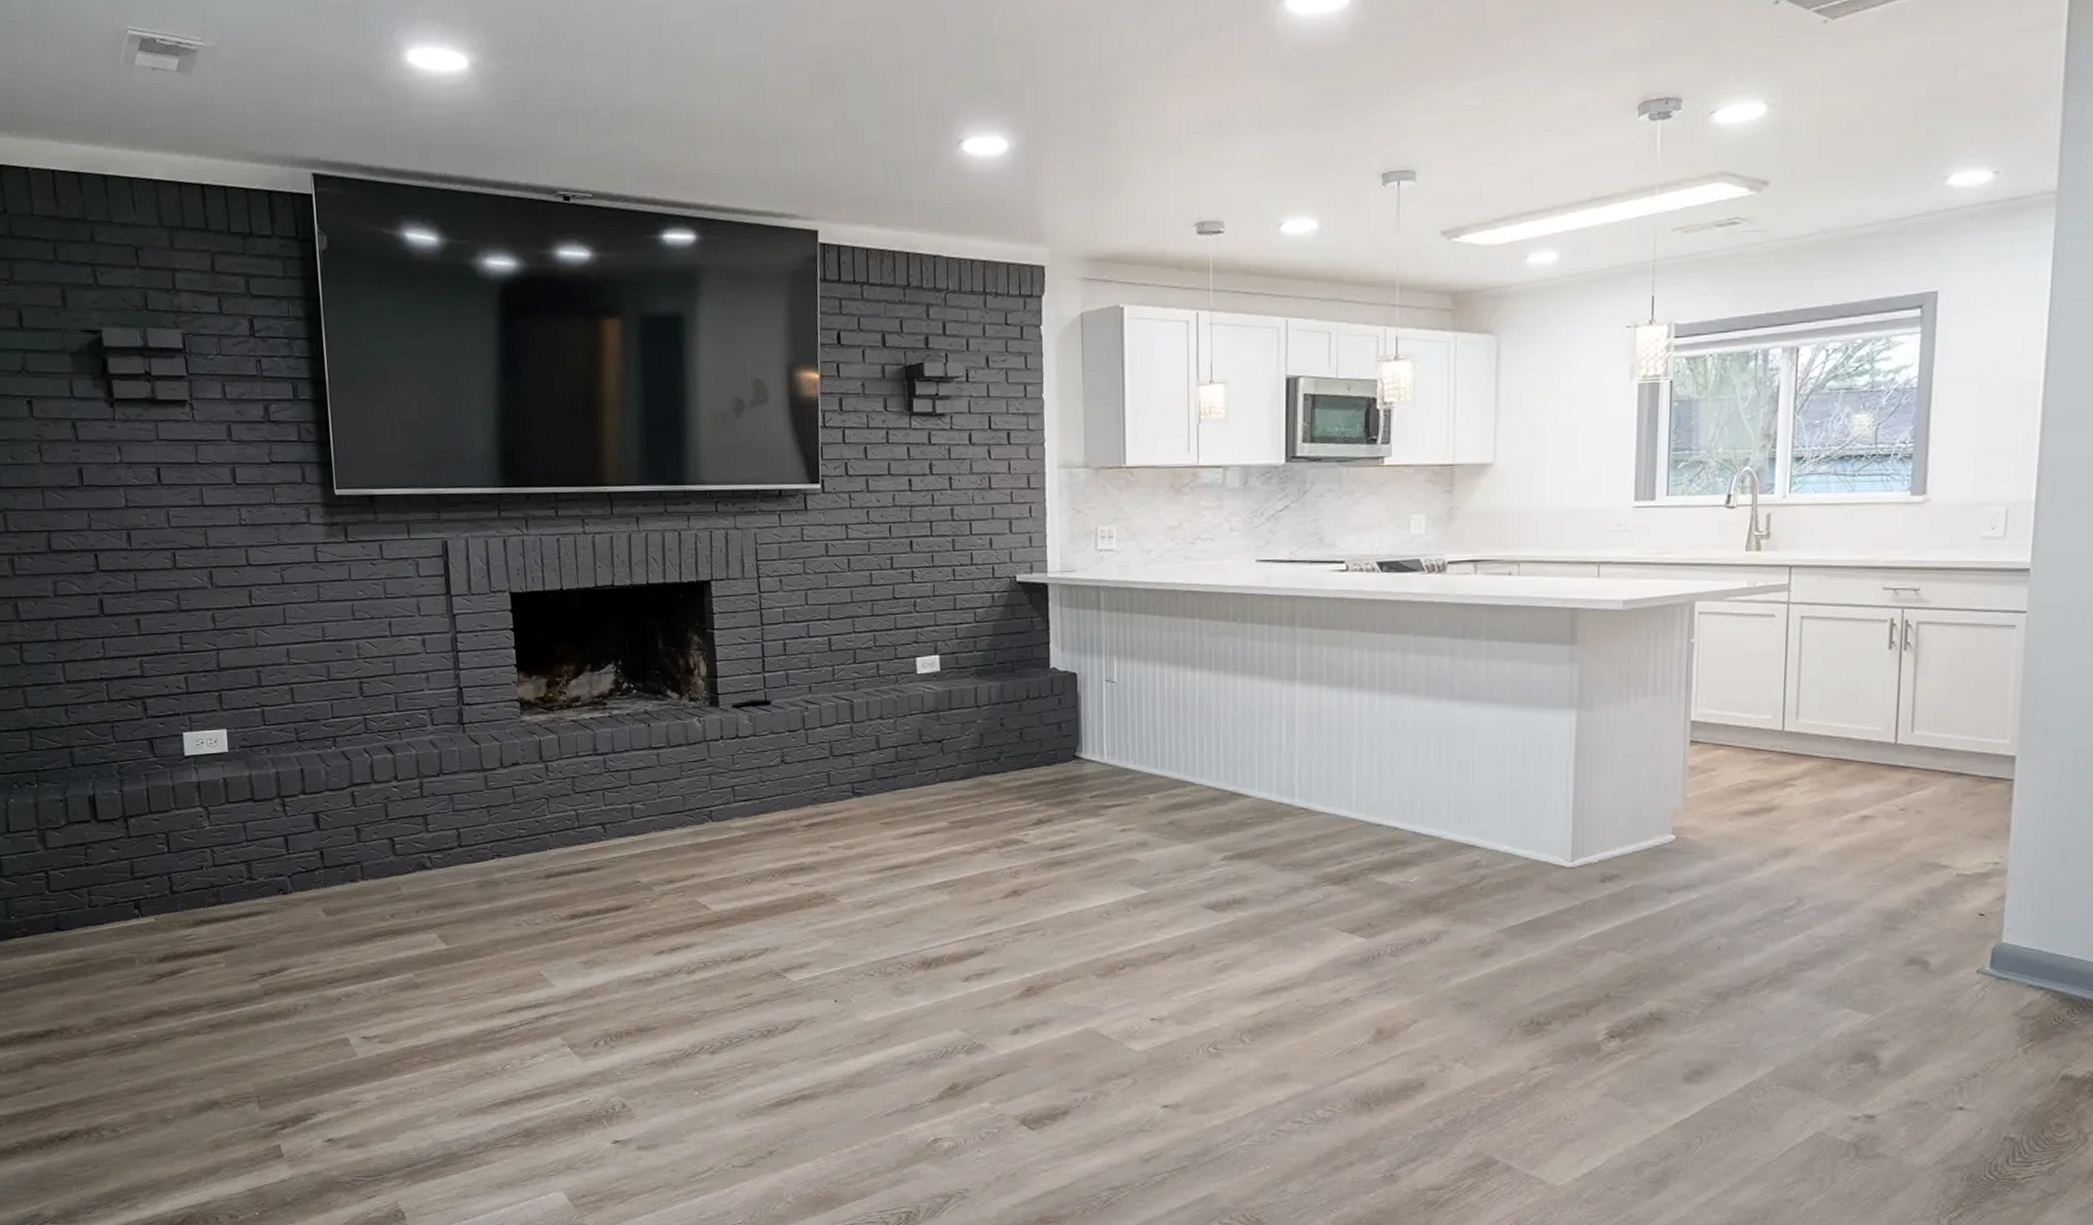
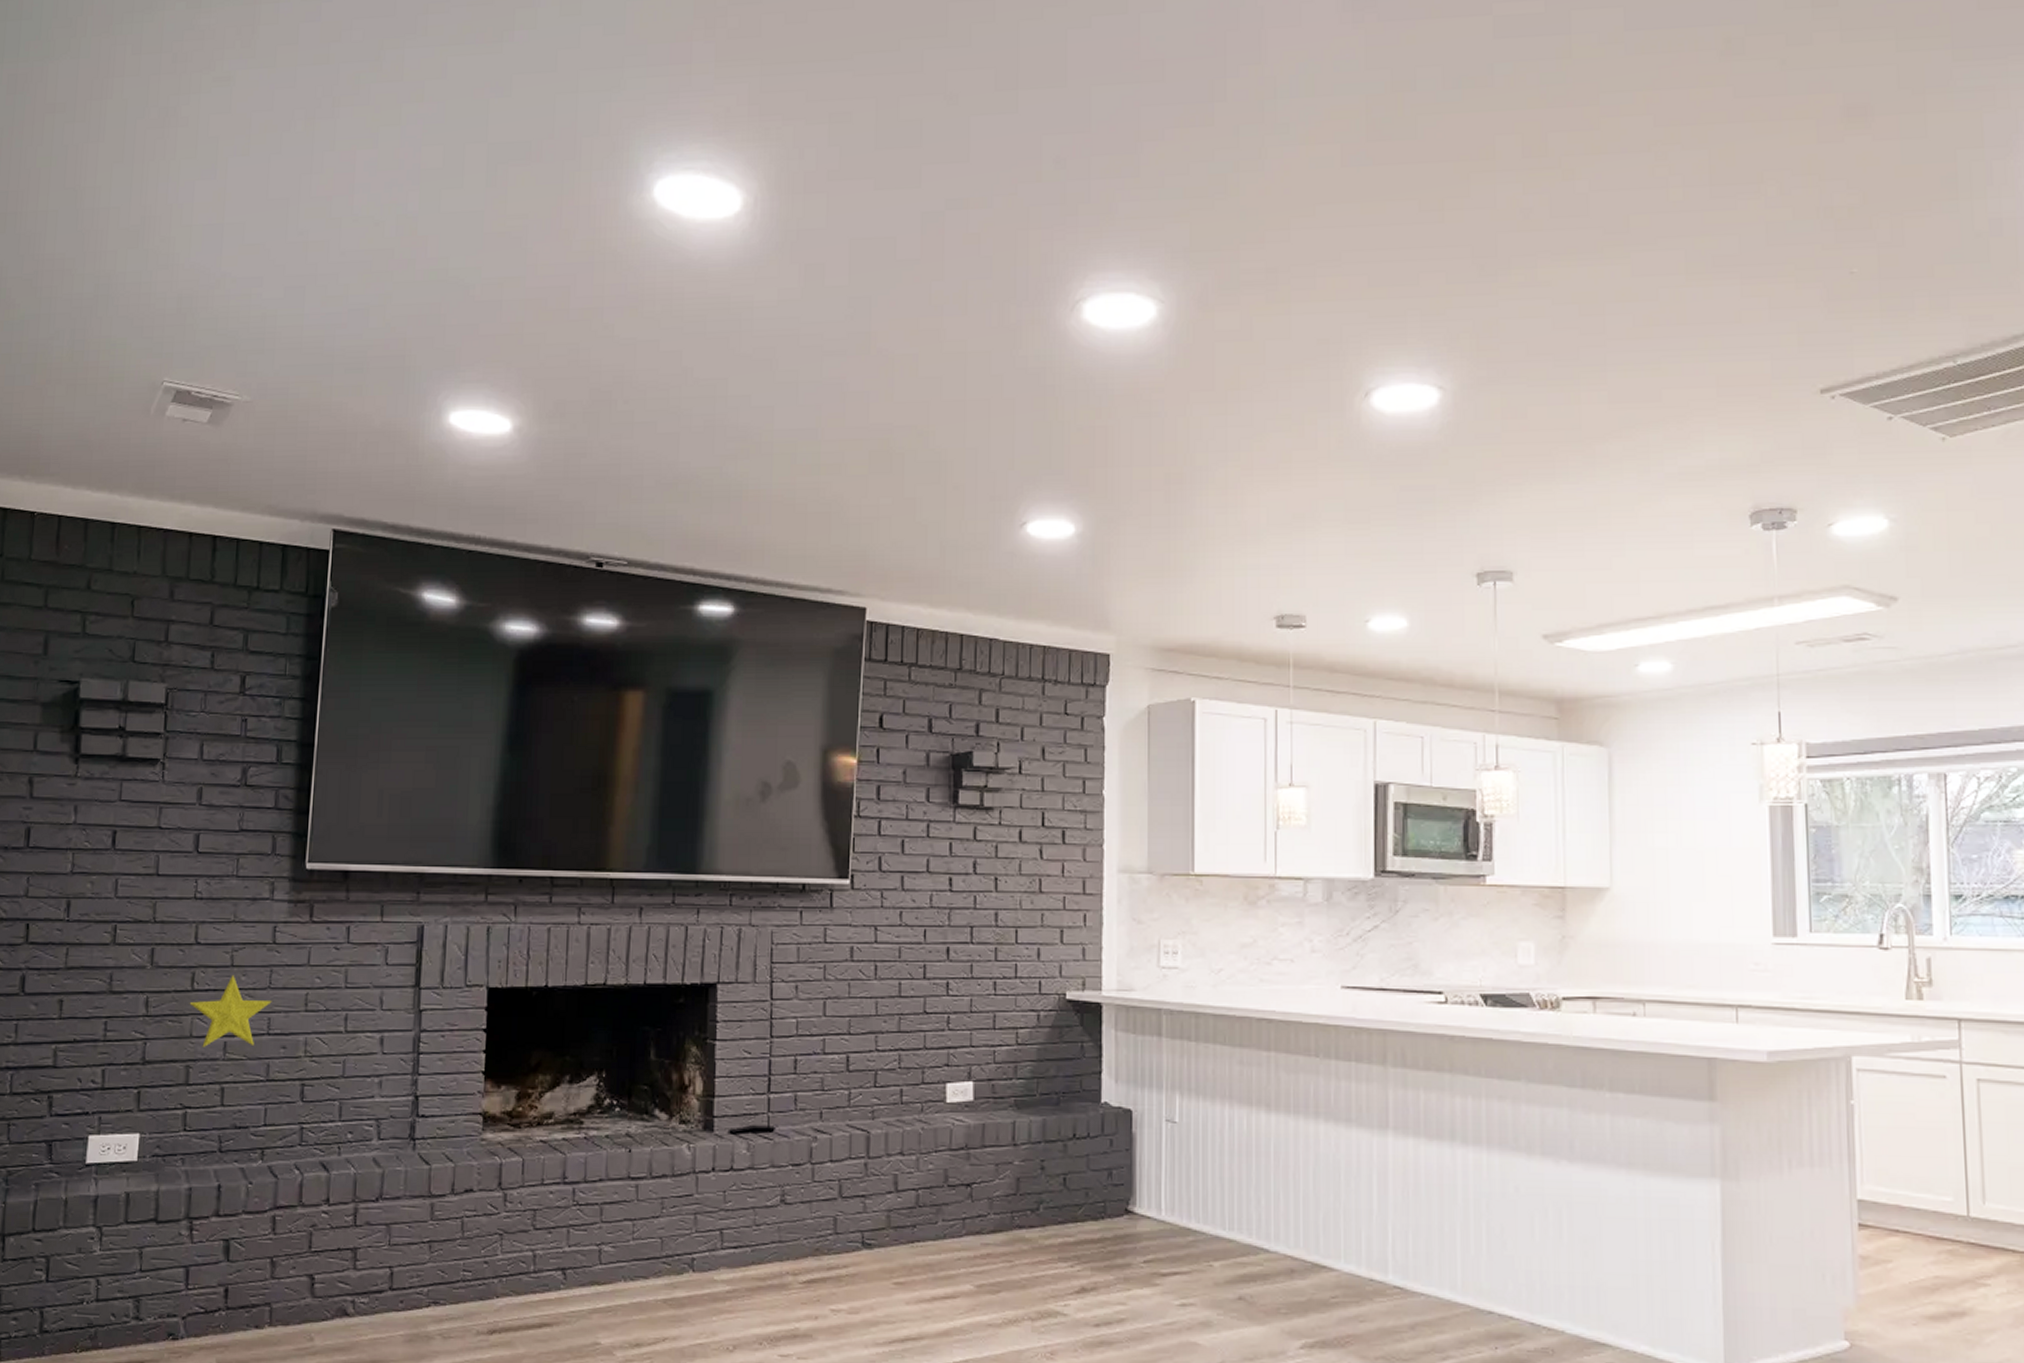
decorative star: none [250,591,323,654] -> present [189,974,272,1047]

